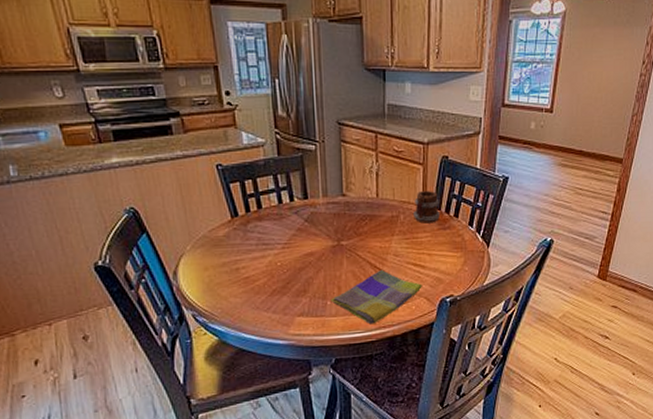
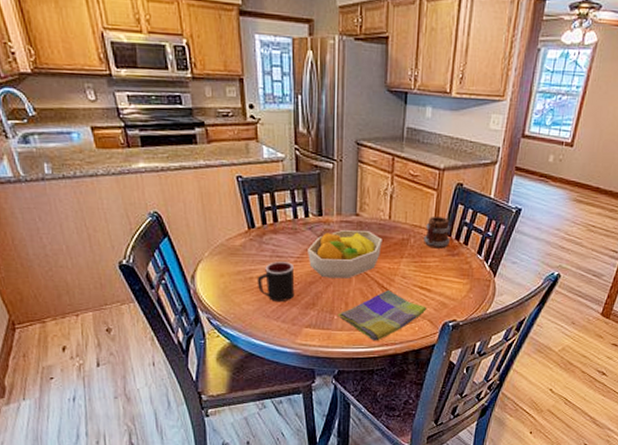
mug: none [243,249,284,293] -> present [257,261,295,303]
fruit bowl: none [295,211,372,263] -> present [308,230,382,279]

